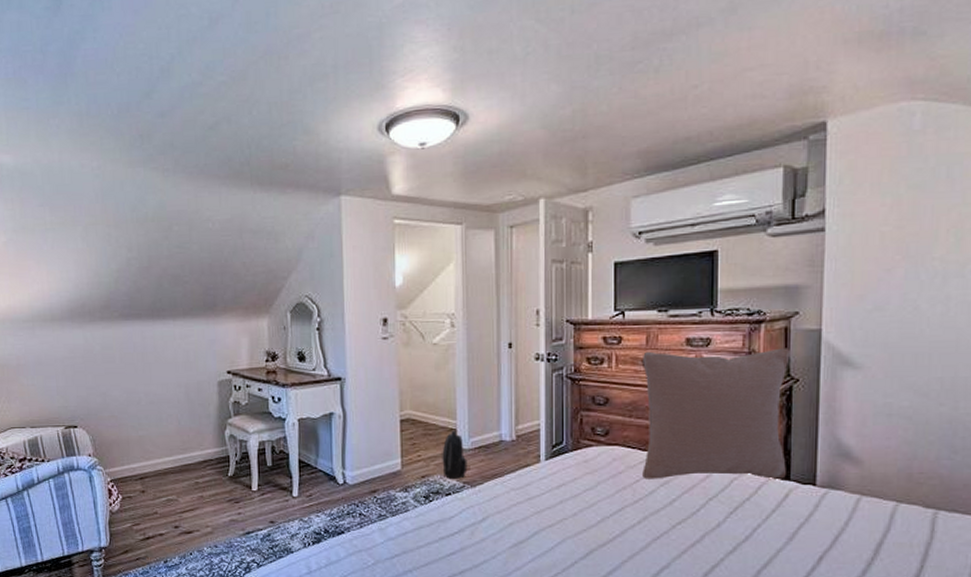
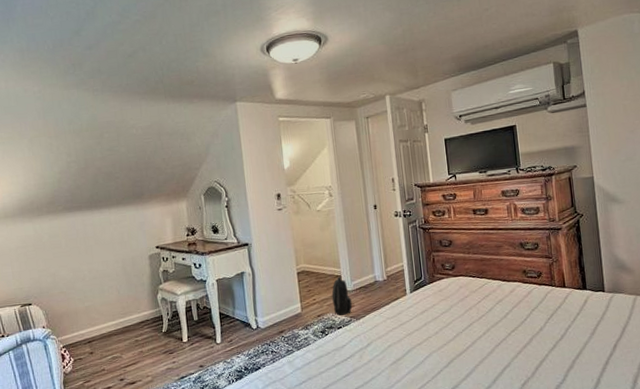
pillow: present [642,348,790,479] -> none [472,192,583,300]

